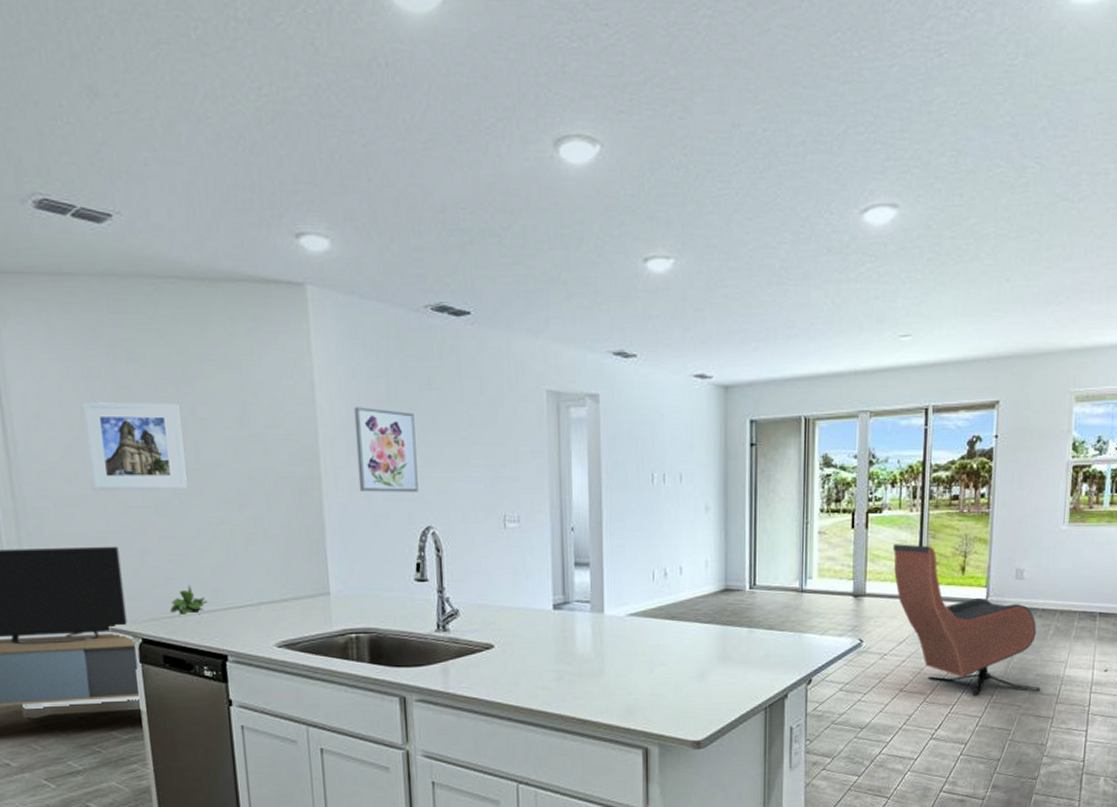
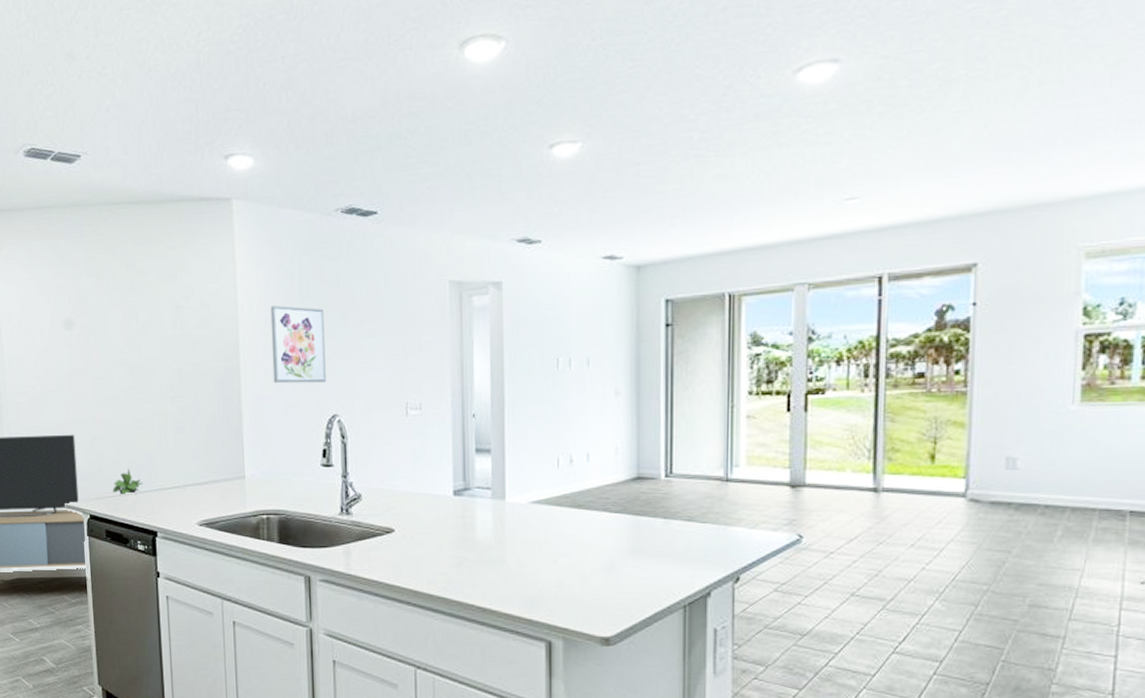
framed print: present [82,402,188,491] -> none [52,310,130,387]
armchair: present [892,544,1041,696] -> none [839,428,1046,605]

